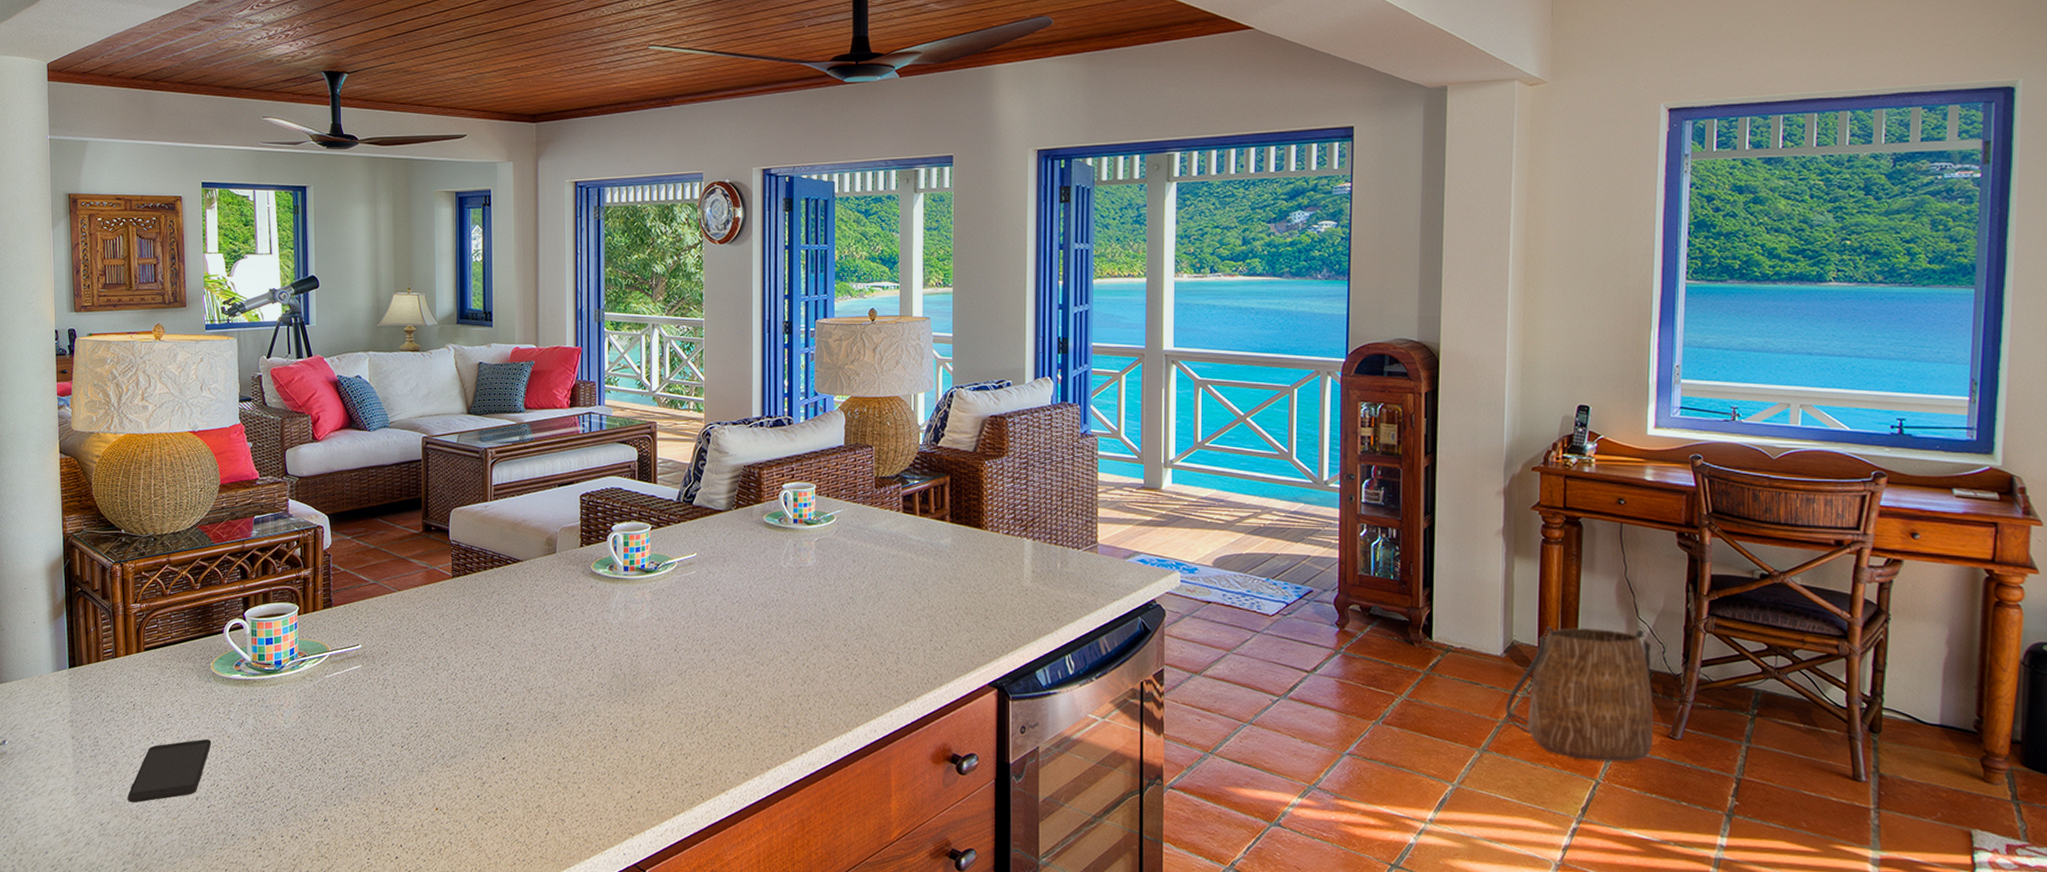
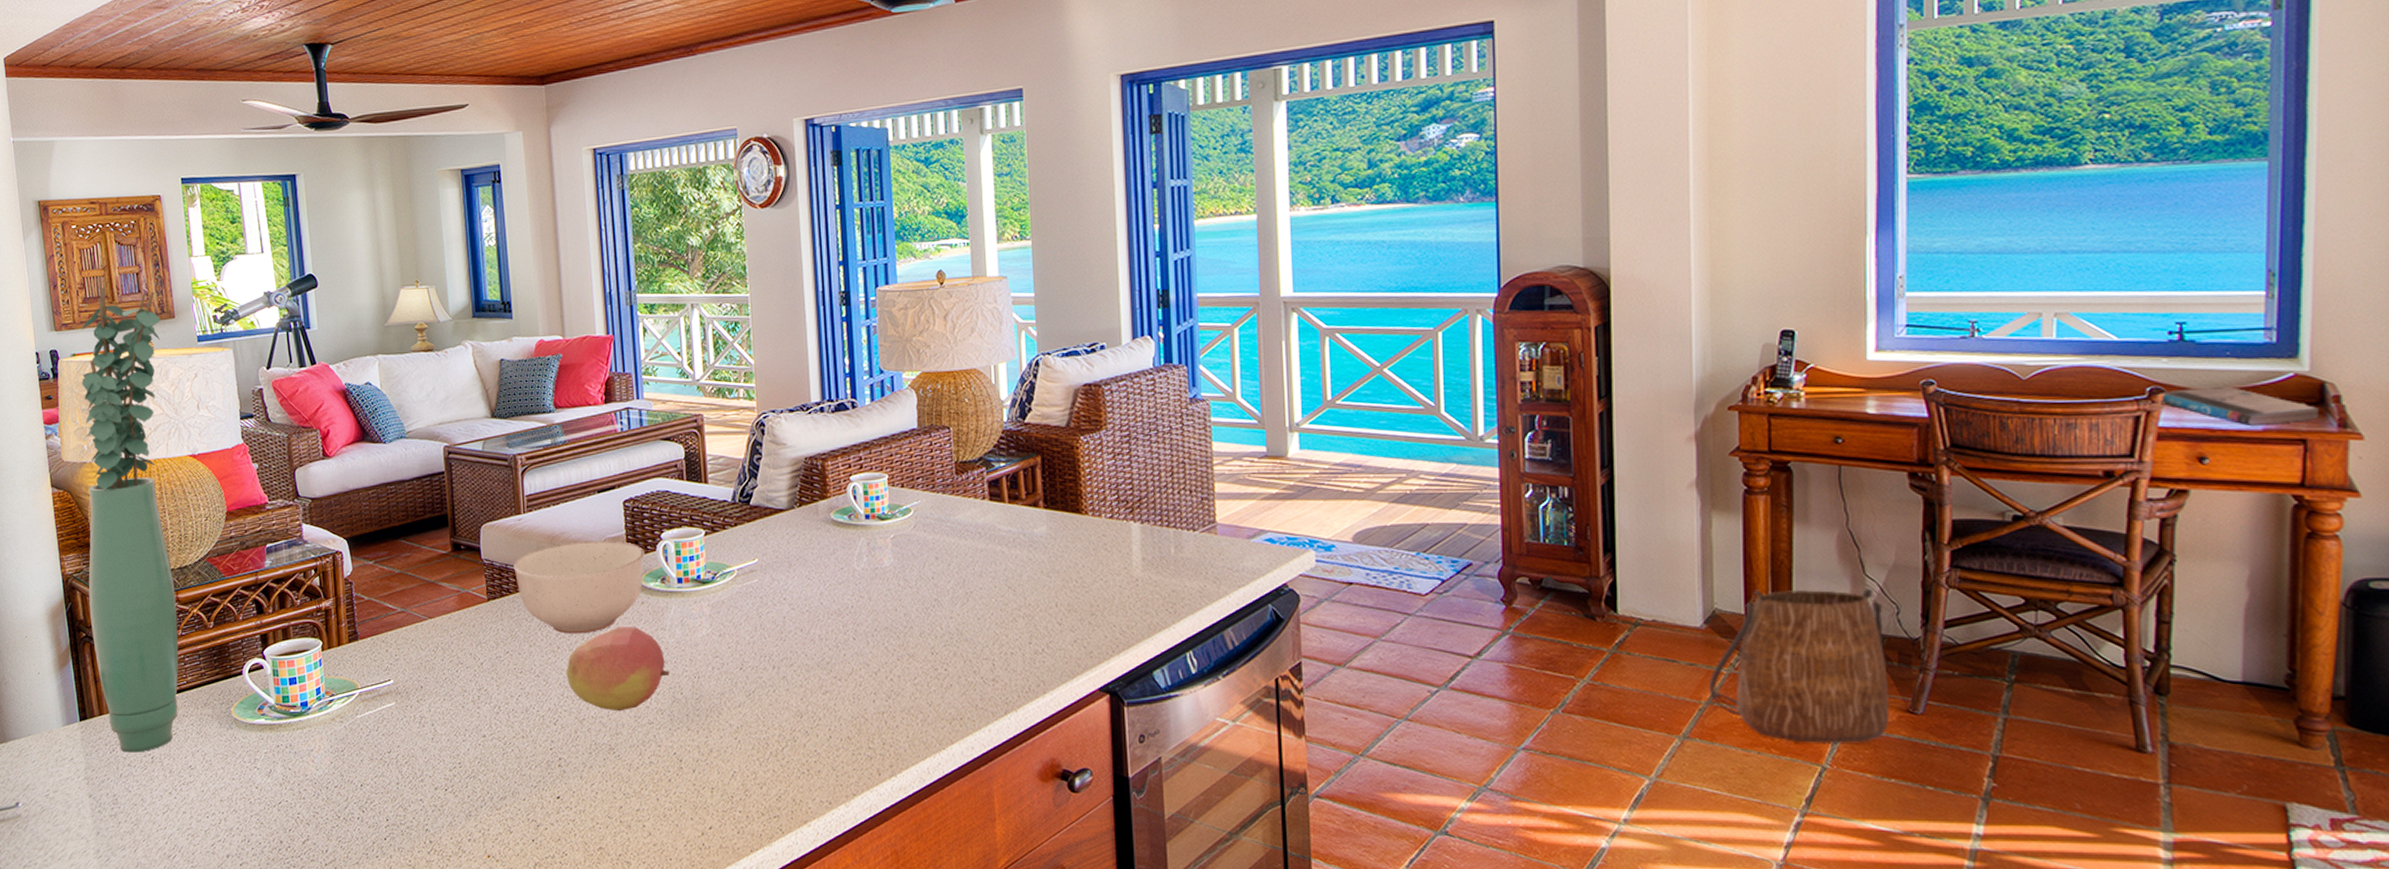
vase: none [87,275,173,700] -> present [81,286,179,753]
mobile phone: present [127,739,212,803] -> none [153,791,239,864]
bowl: none [478,529,597,612] -> present [513,540,646,634]
fruit: none [518,607,612,683] -> present [566,627,670,712]
book: none [1880,473,2009,510] -> present [2158,384,2320,427]

